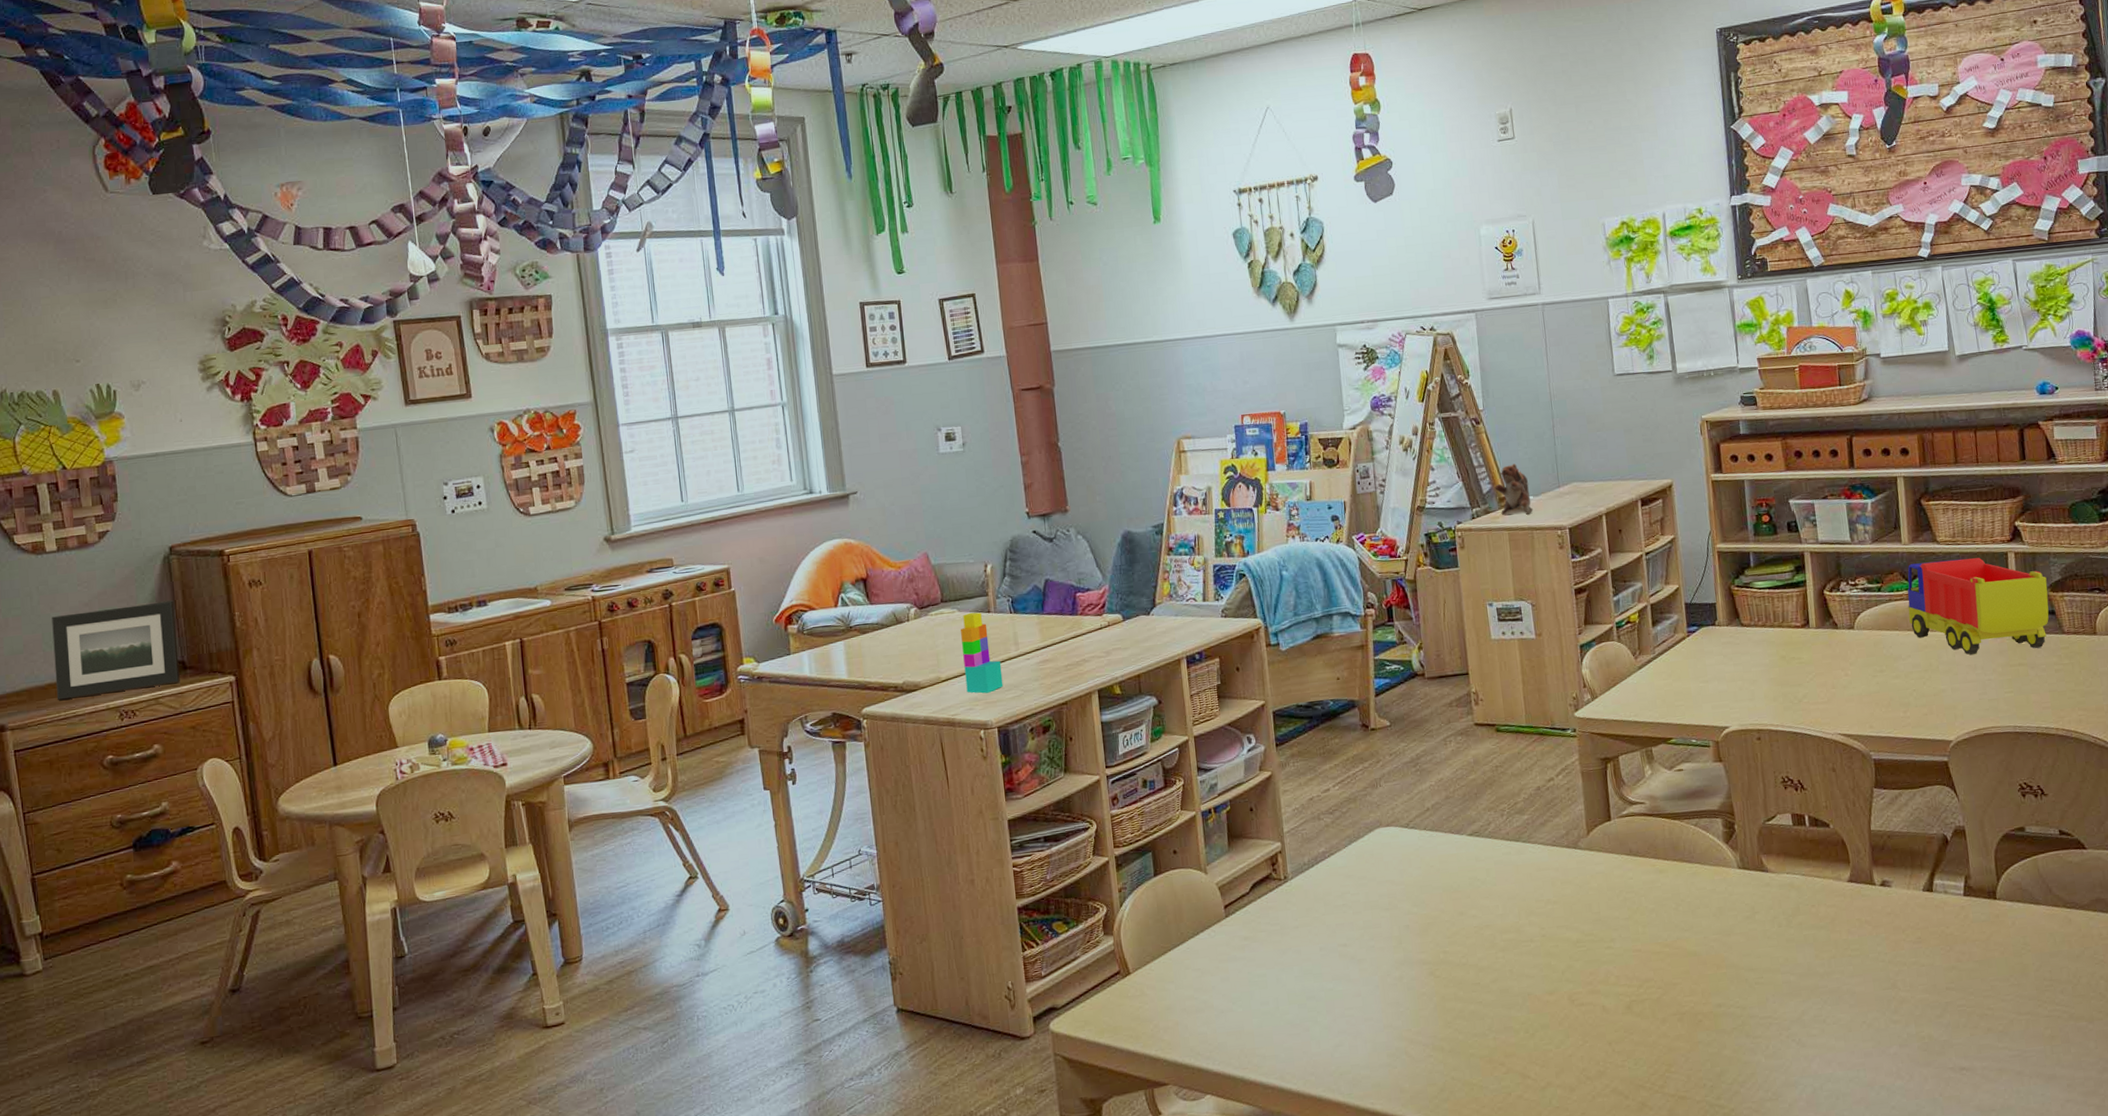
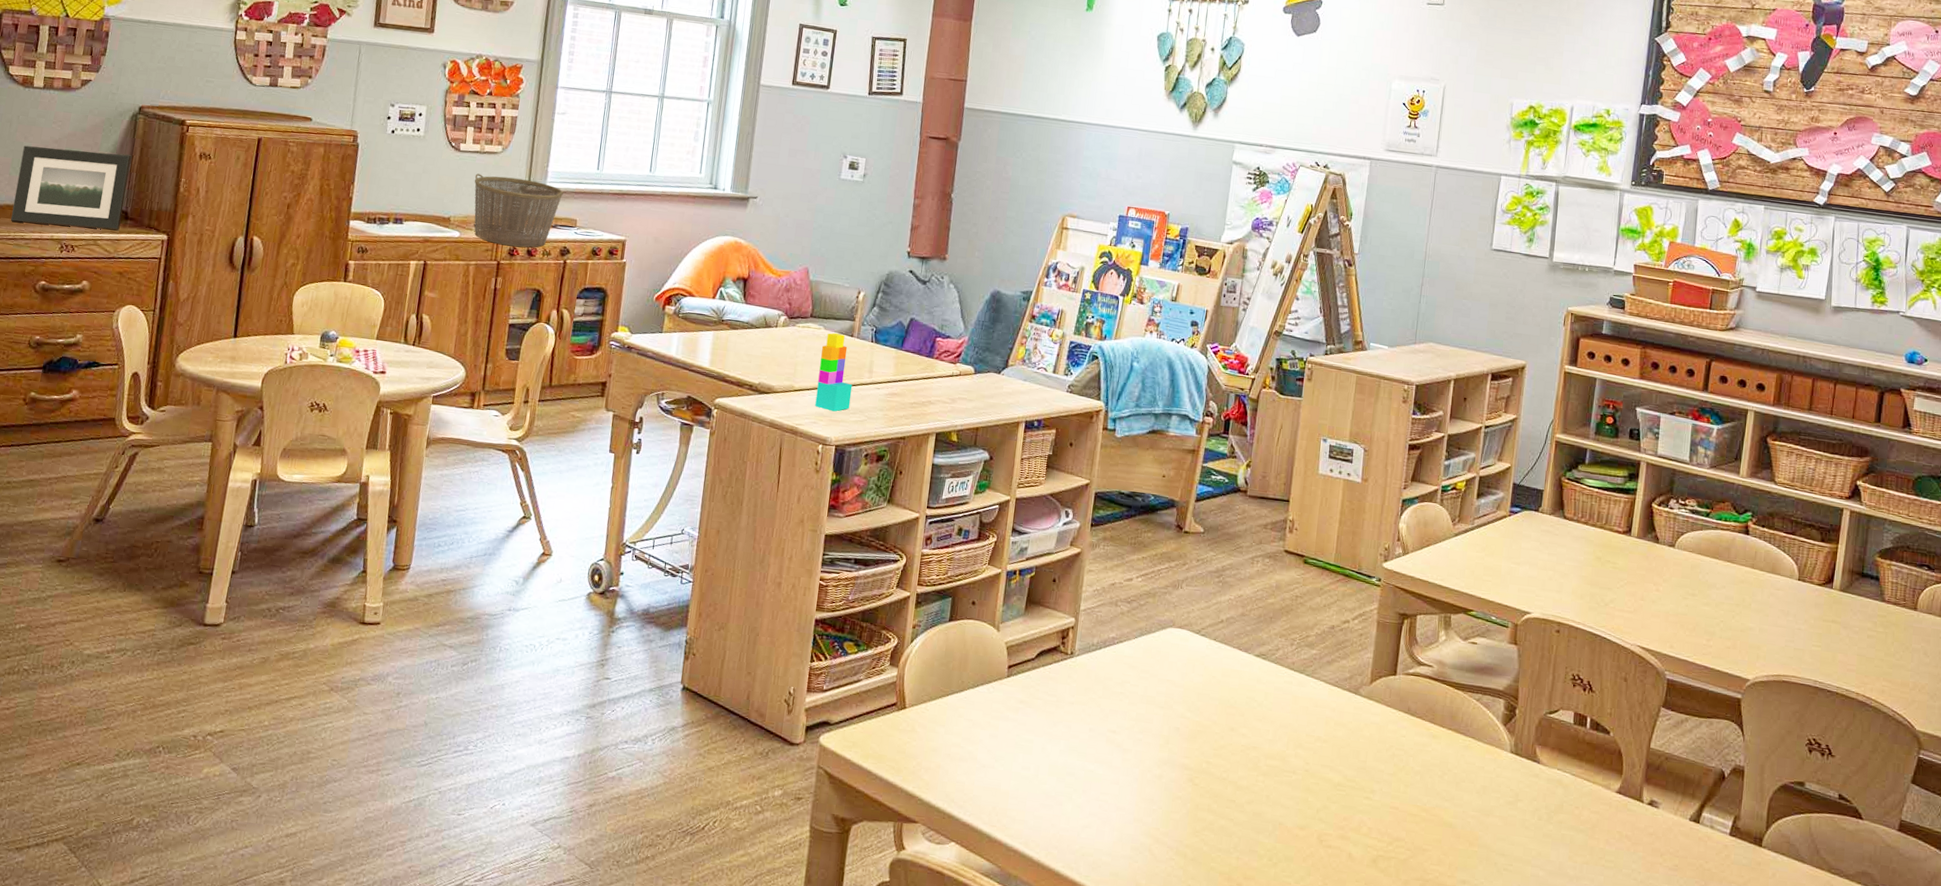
basket: none [552,528,652,604] -> present [474,173,564,248]
plush toy: present [1494,463,1533,516] -> none [1353,311,1387,363]
toy truck: present [1907,558,2049,655] -> none [1731,497,1878,610]

